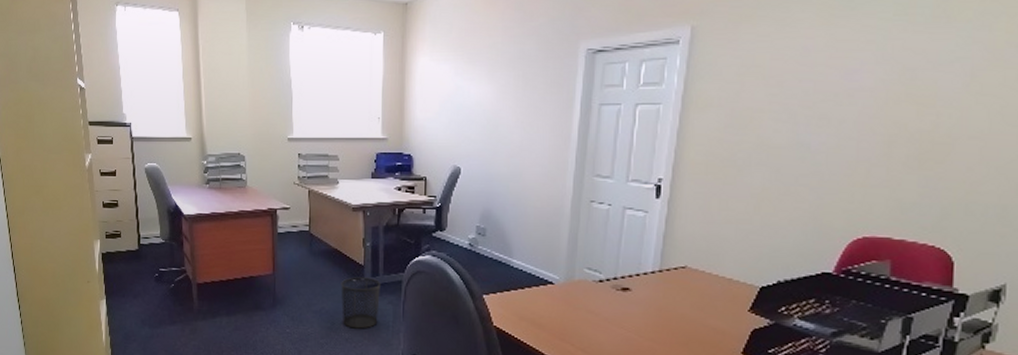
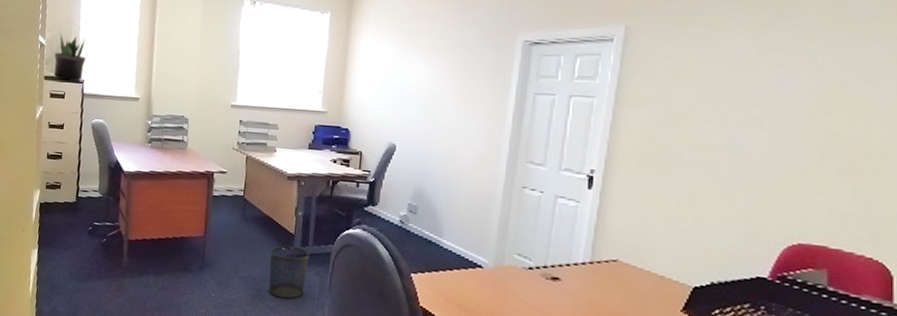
planter: none [96,74,130,124] -> present [54,32,86,81]

